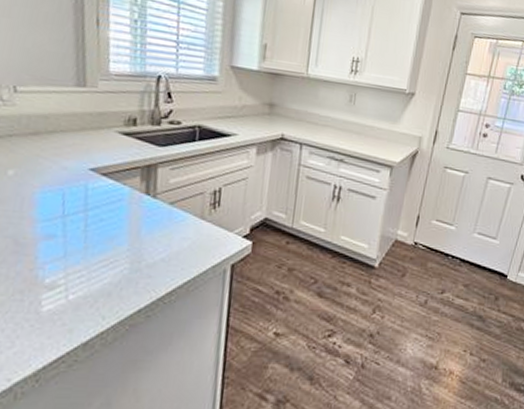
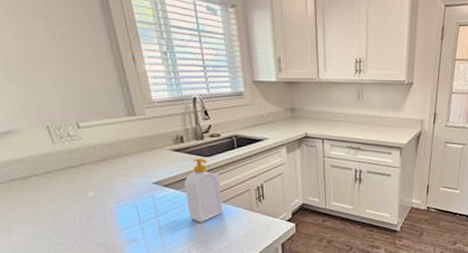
soap bottle: none [125,146,170,225] -> present [184,158,222,223]

